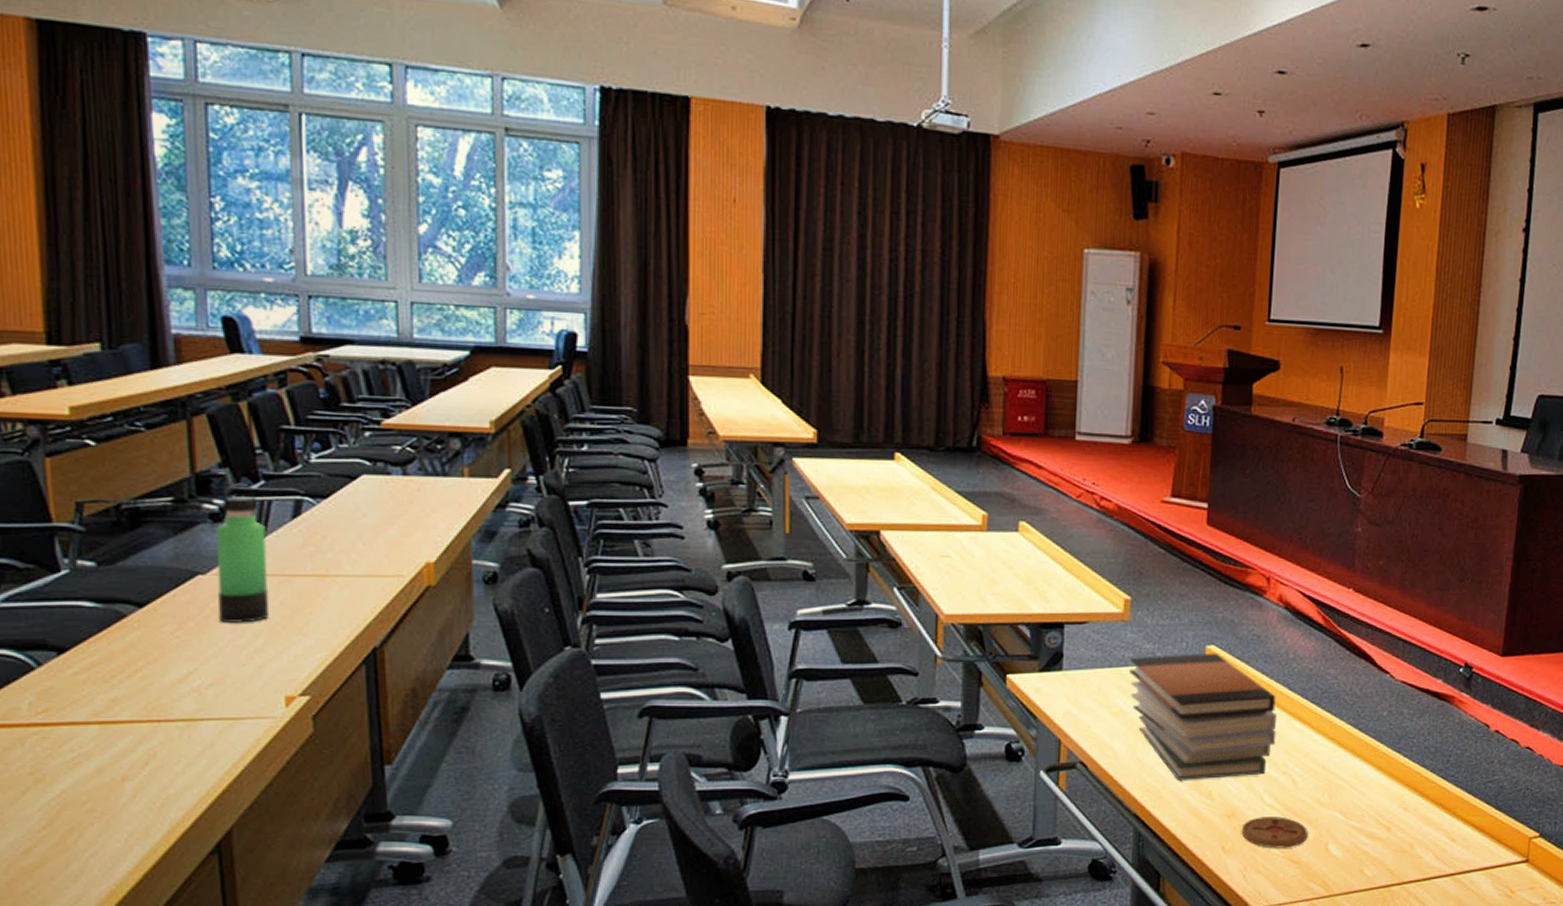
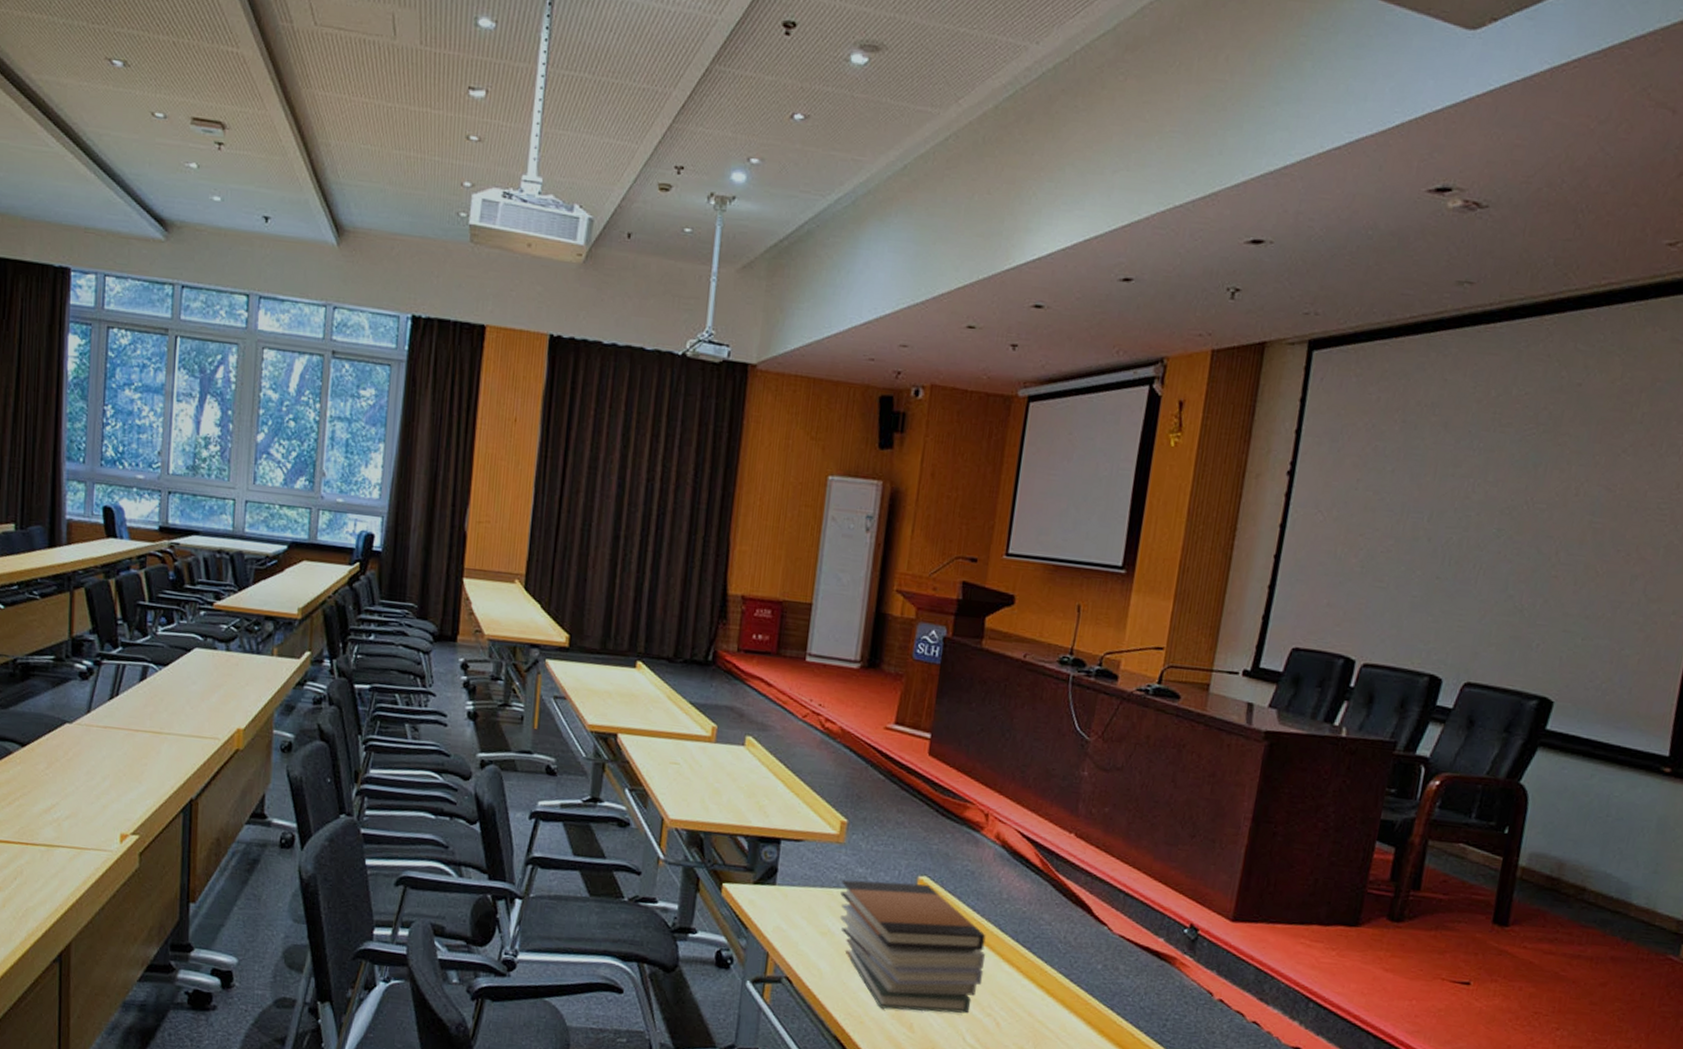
thermos bottle: present [216,482,270,623] -> none [77,647,119,768]

